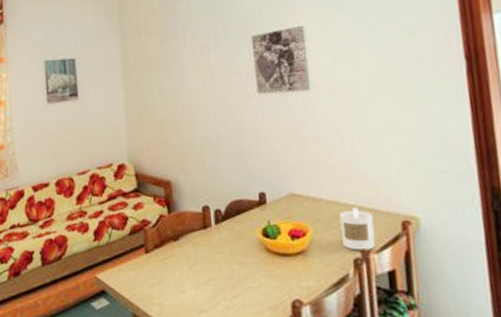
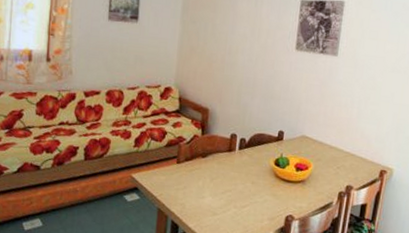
candle: present [339,207,376,251] -> none [334,154,361,187]

